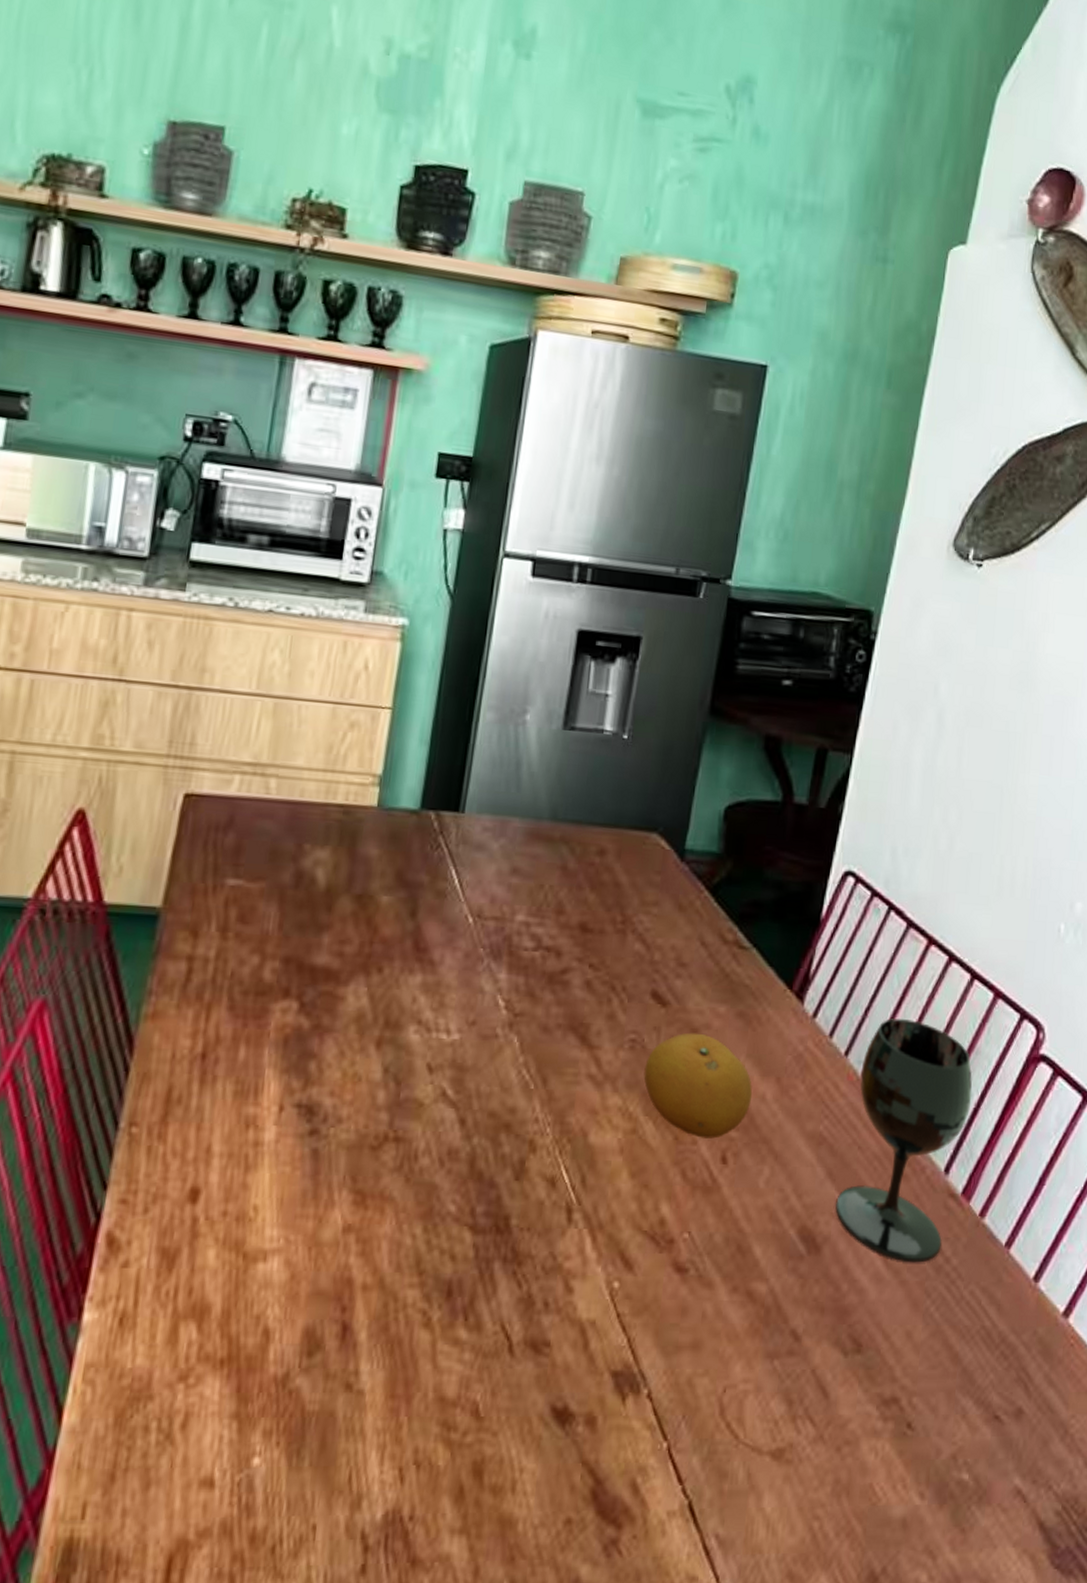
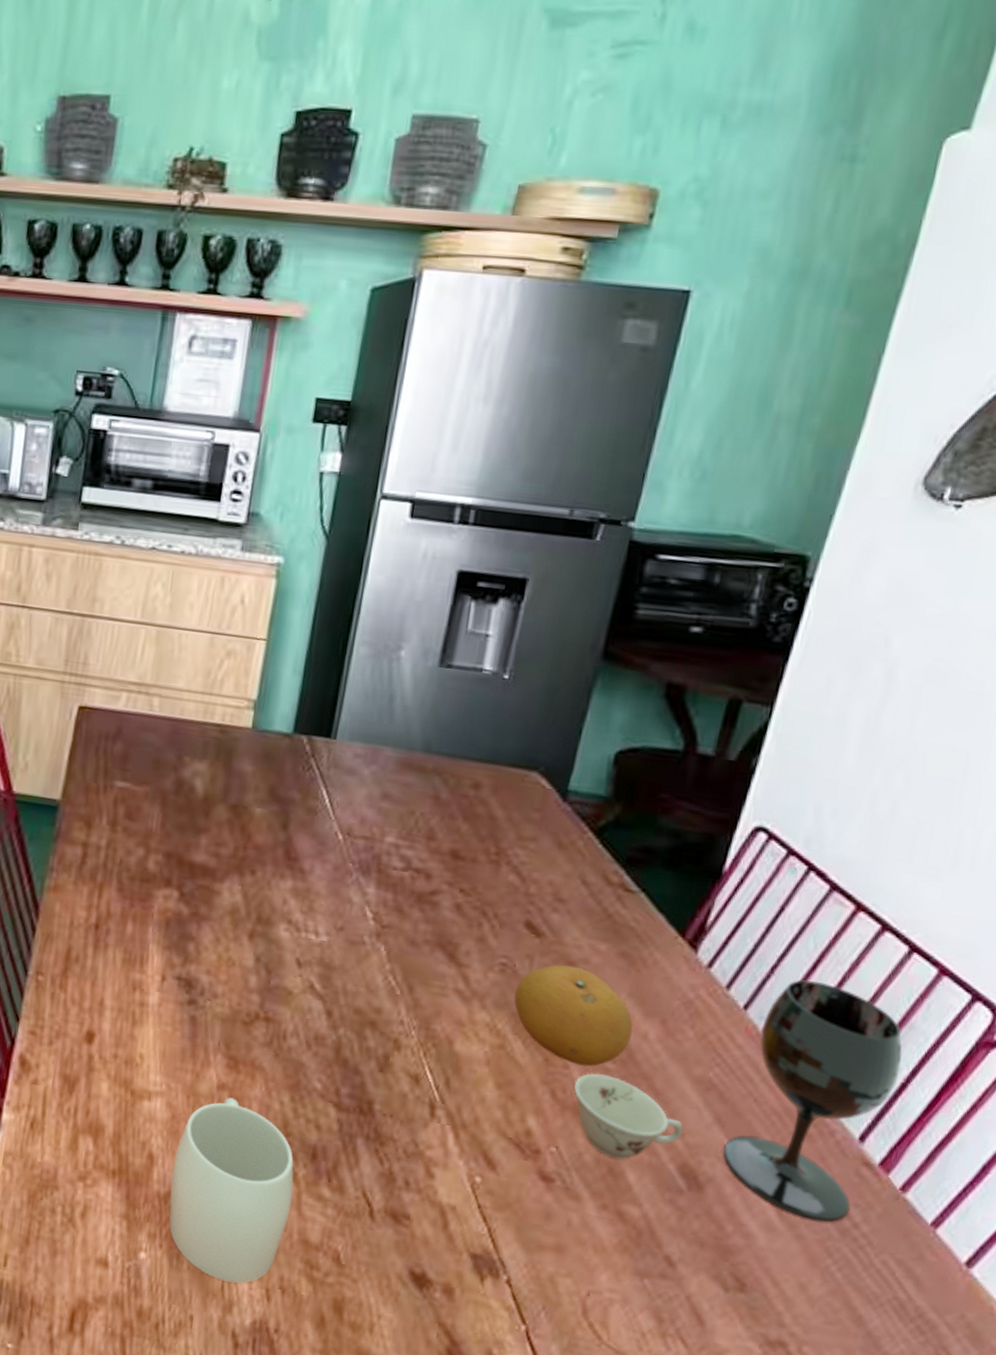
mug: none [287,1240,428,1471] -> present [169,1097,294,1284]
teacup: none [702,1145,801,1234] -> present [574,1073,683,1160]

